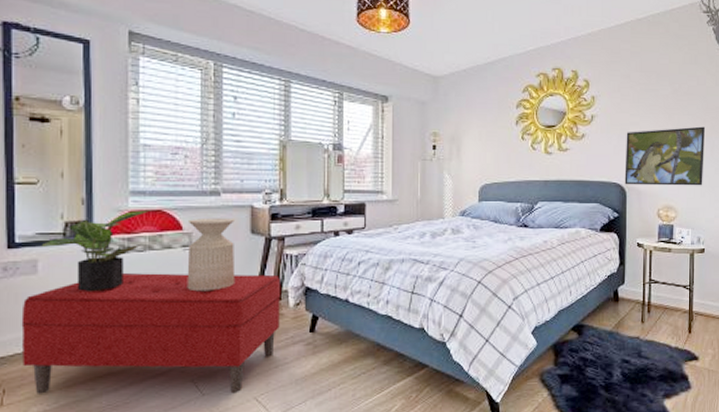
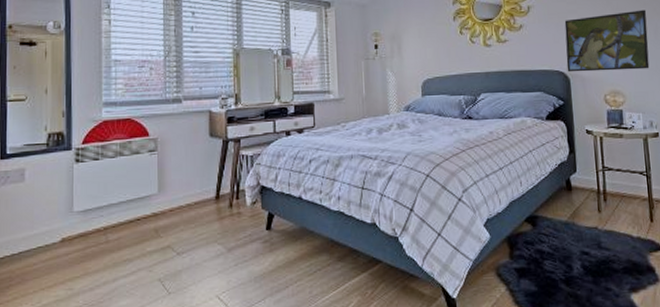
bench: present [21,273,281,394] -> none [10,175,239,294]
potted plant: present [39,210,152,292] -> none [26,119,122,197]
side table: present [187,217,236,292] -> none [153,123,197,194]

